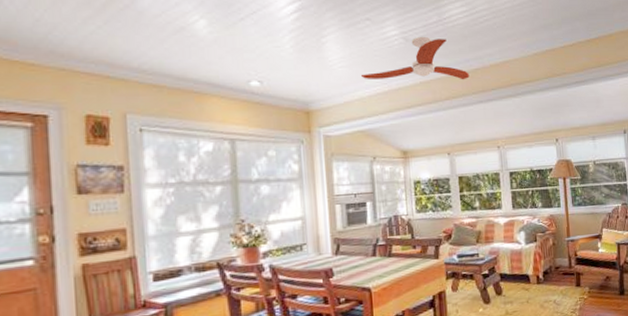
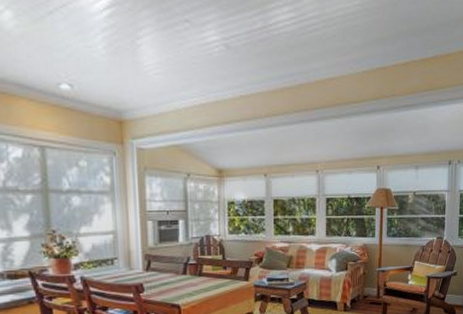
ceiling fan: present [360,36,470,80] -> none [177,44,293,97]

